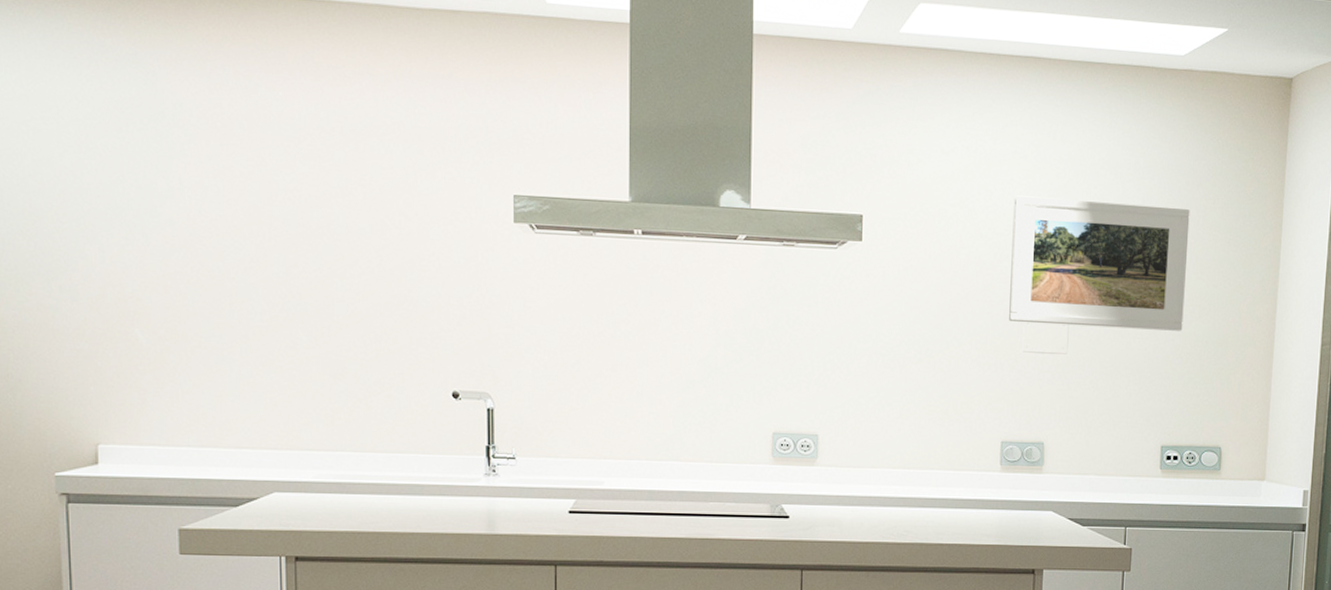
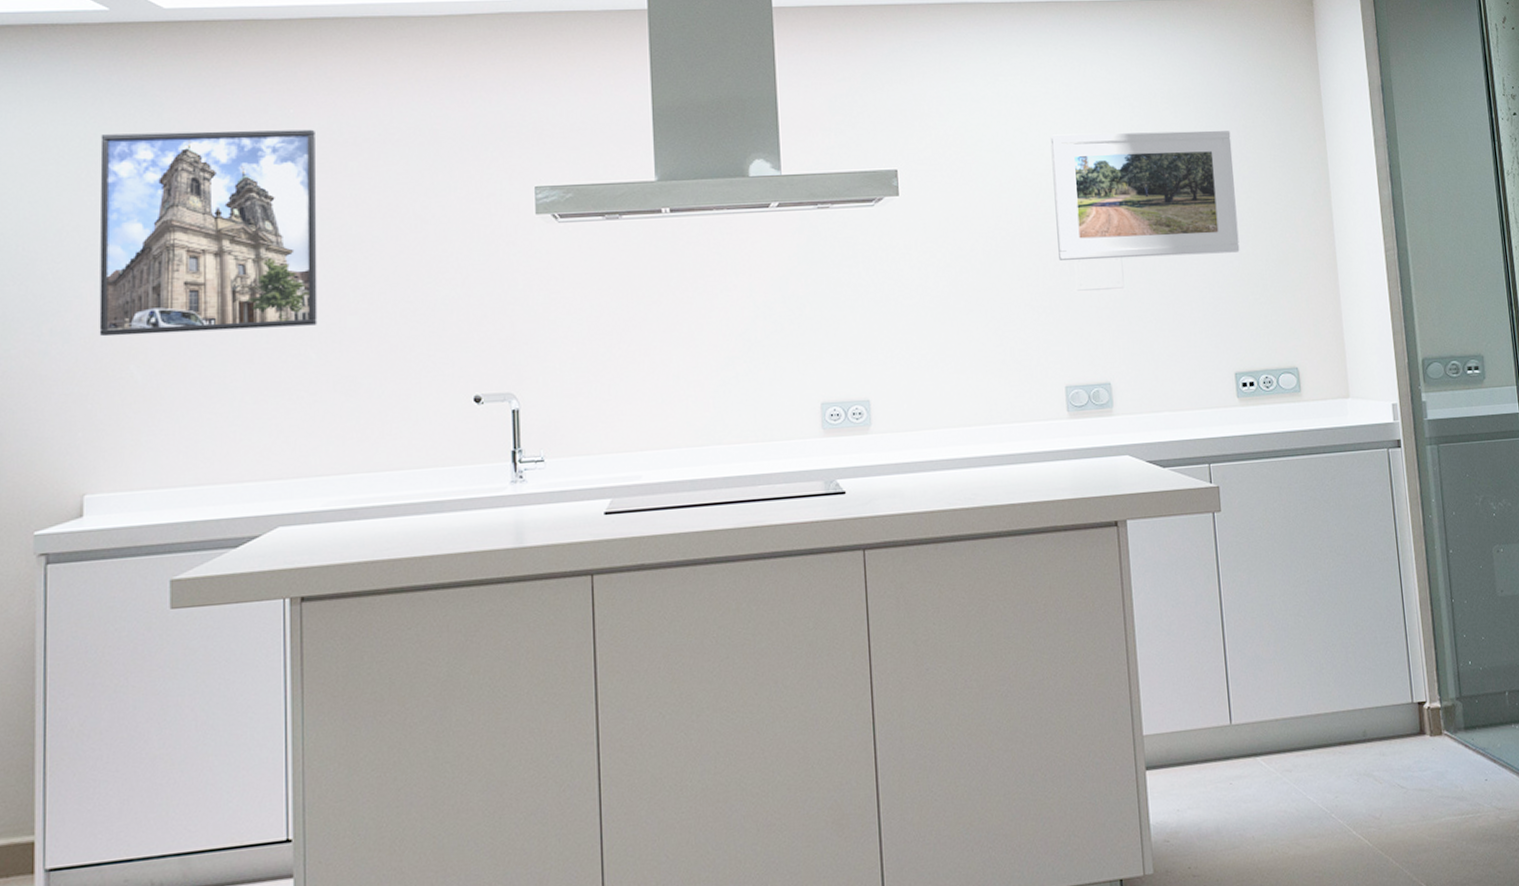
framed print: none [98,99,308,309] -> present [99,129,317,337]

